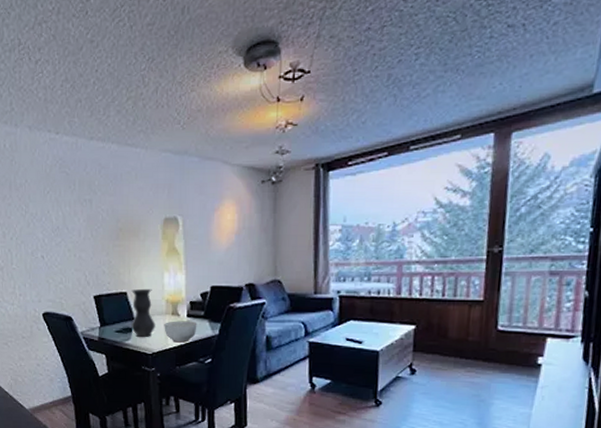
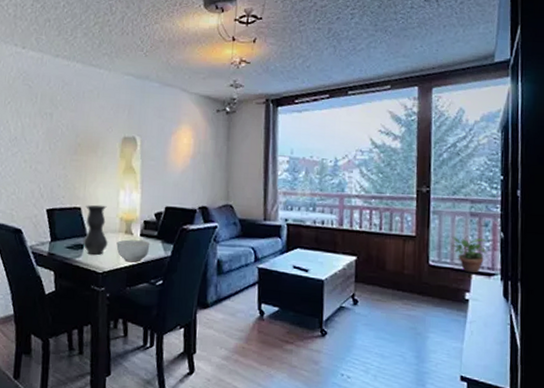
potted plant: none [525,299,568,337] -> present [452,237,488,274]

